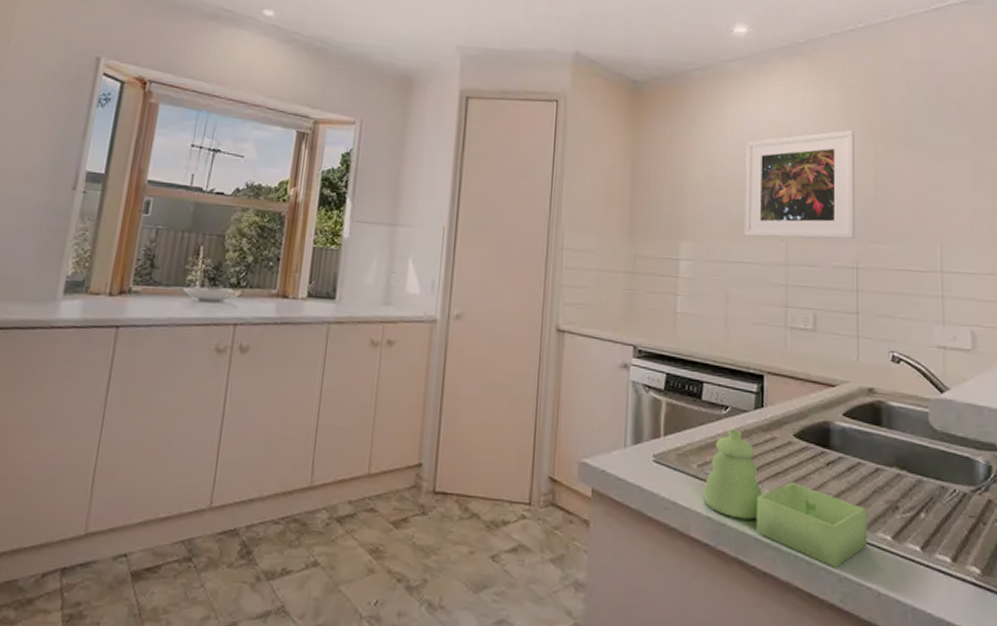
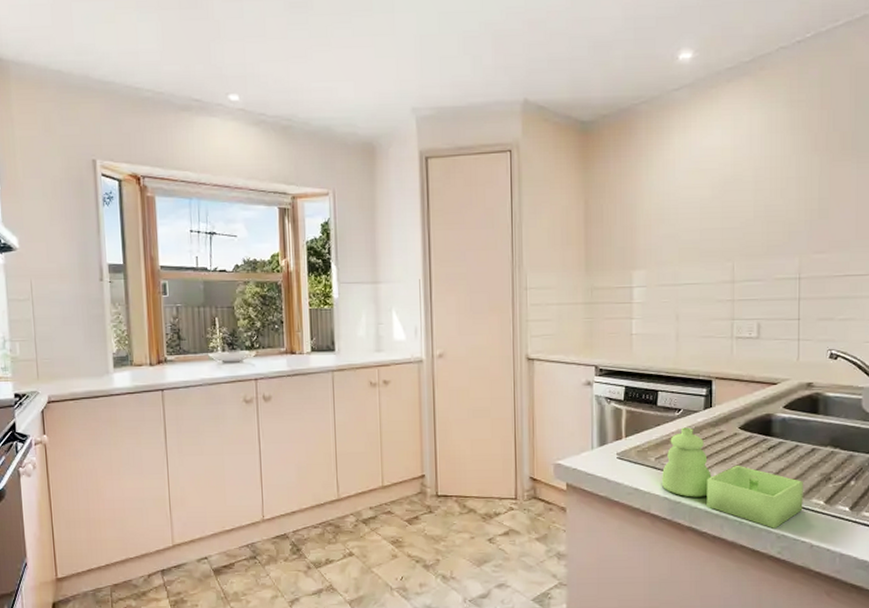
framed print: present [745,130,856,239] -> none [693,146,800,260]

